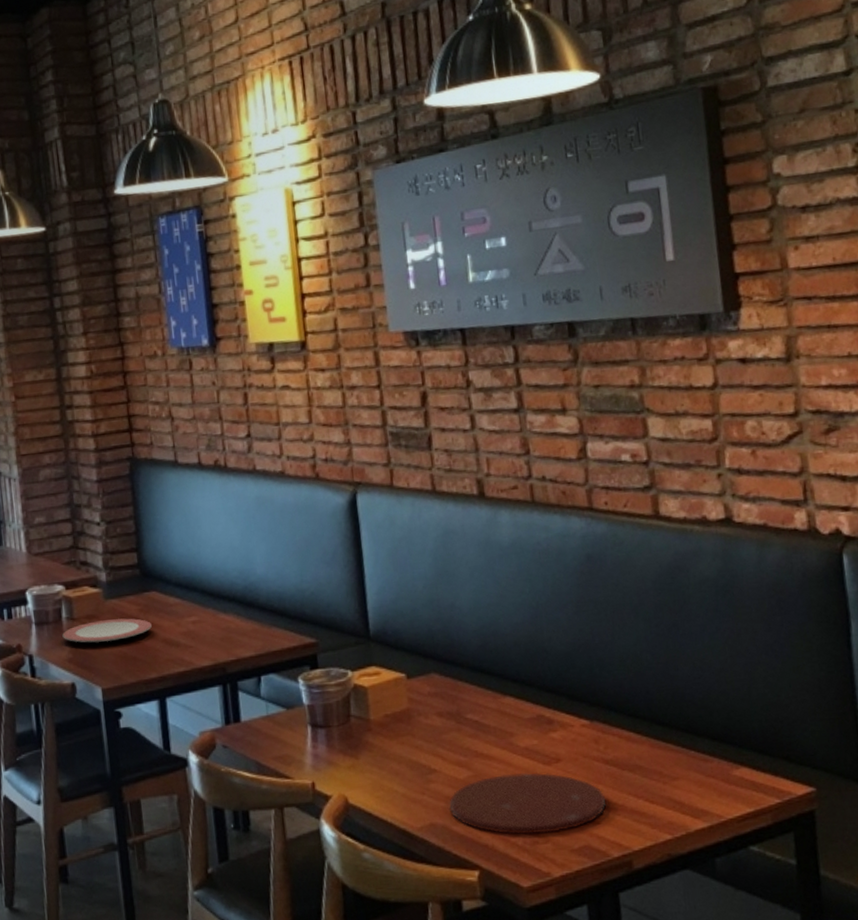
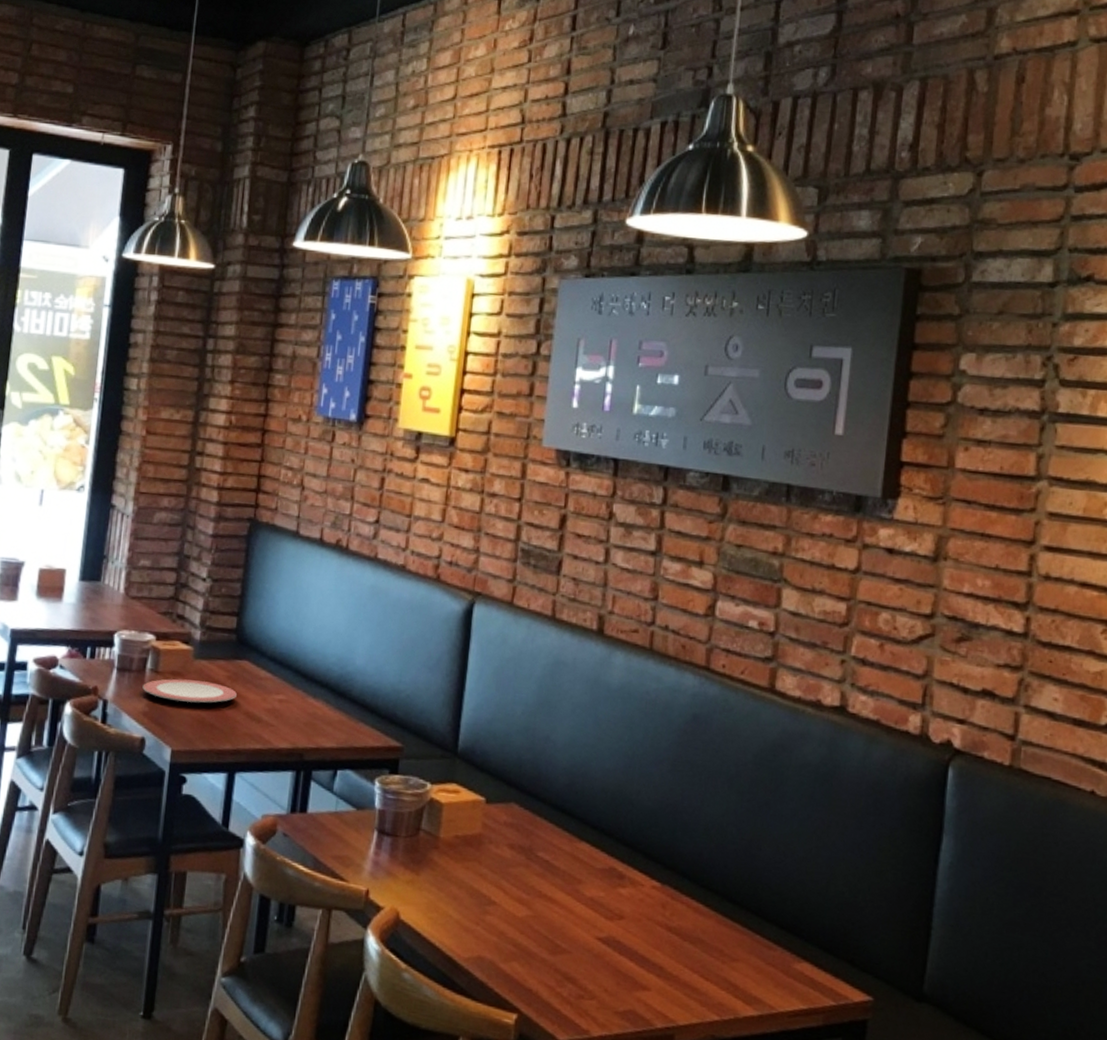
plate: present [449,772,607,835] -> none [501,920,661,991]

